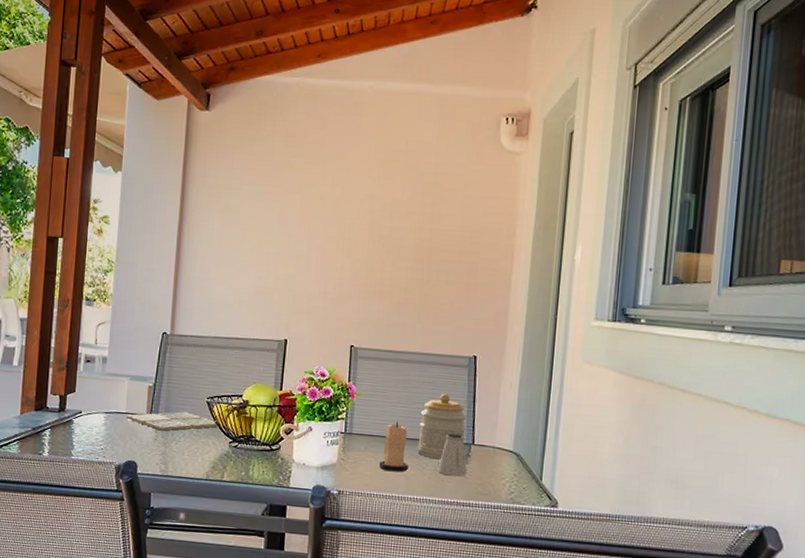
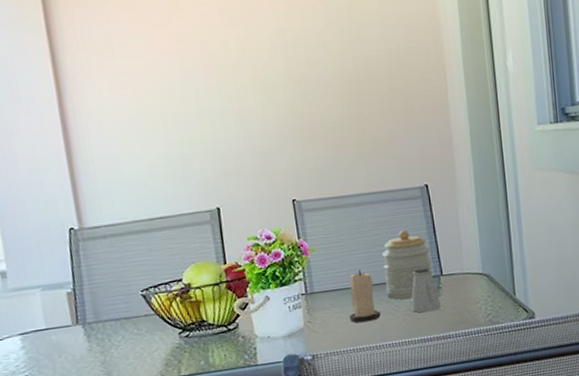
drink coaster: present [126,411,219,431] -> none [48,311,163,339]

